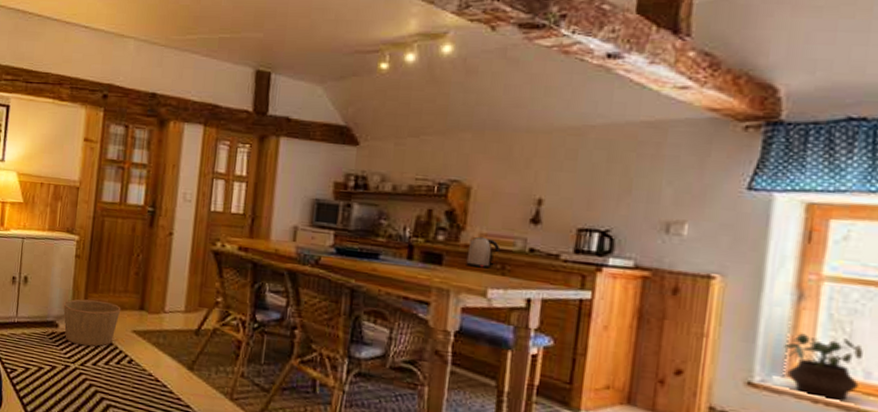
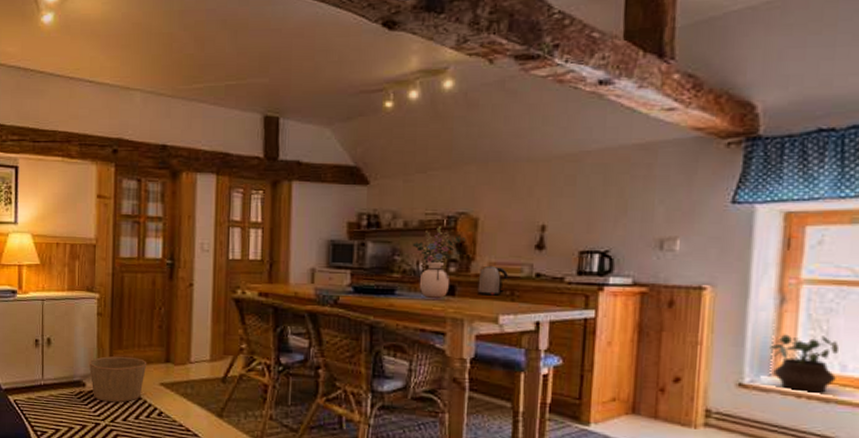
bouquet: none [399,193,457,268] -> present [412,227,466,299]

